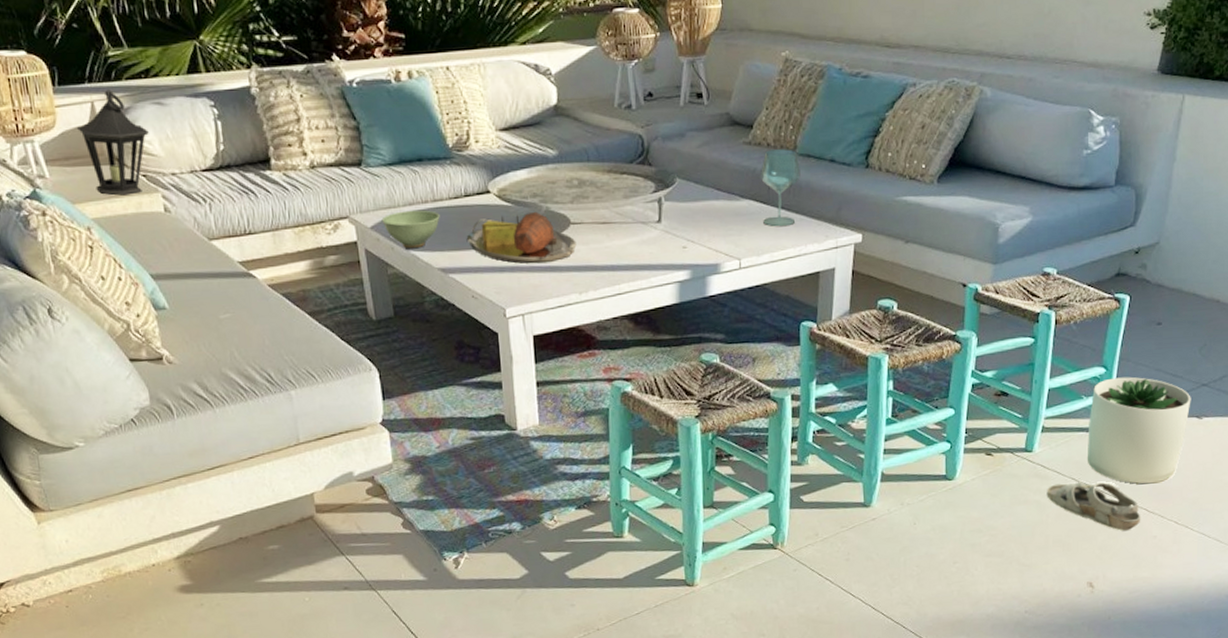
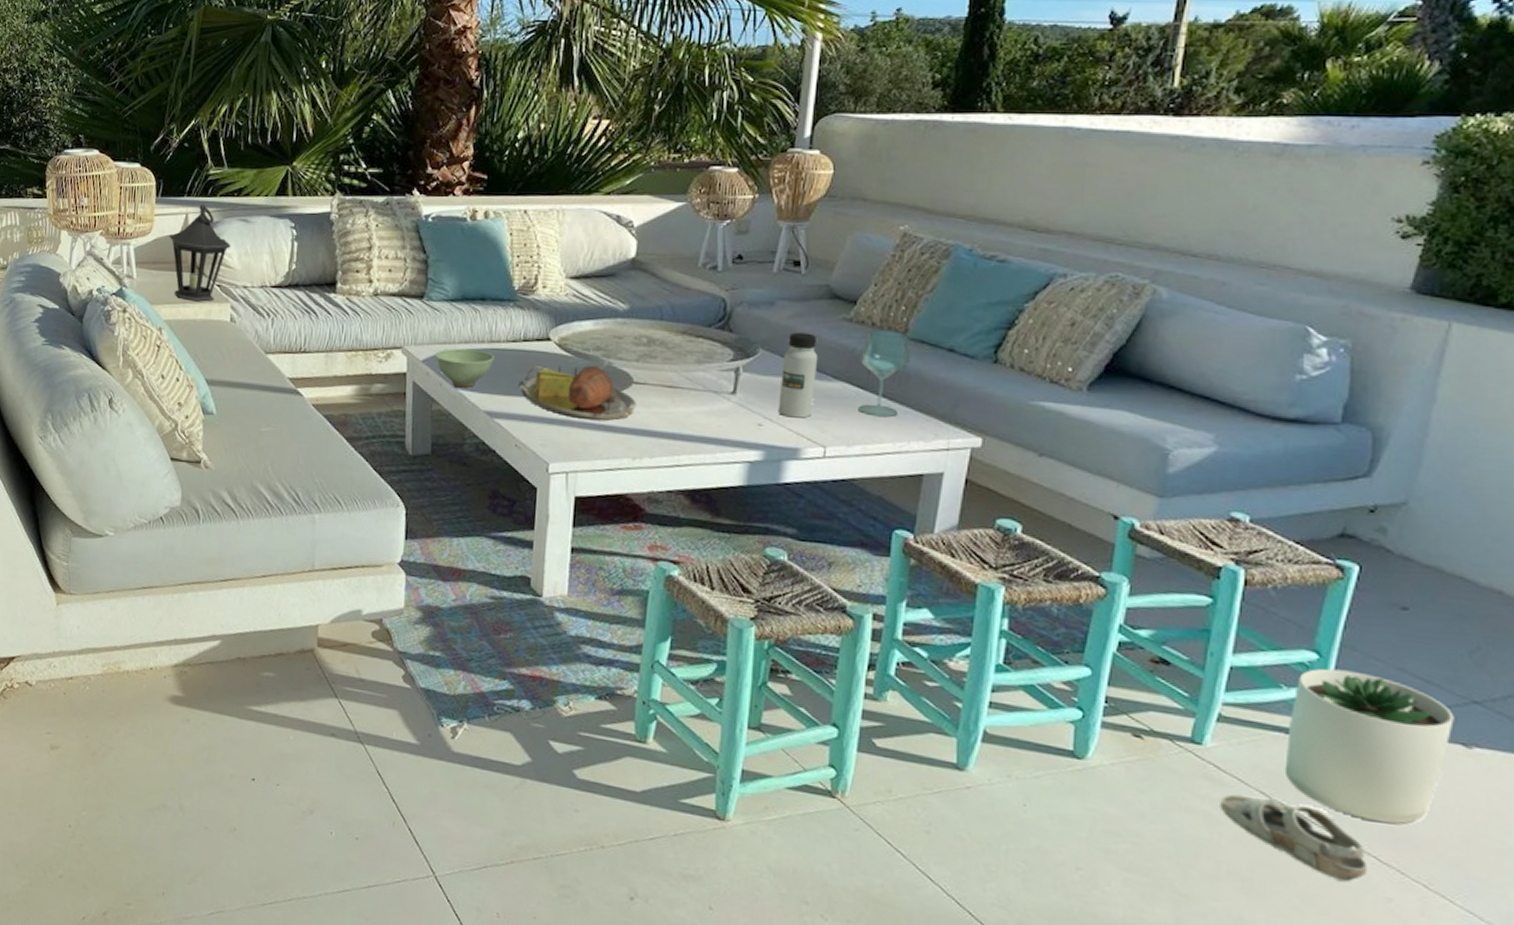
water bottle: none [697,159,727,237] -> present [778,332,819,419]

